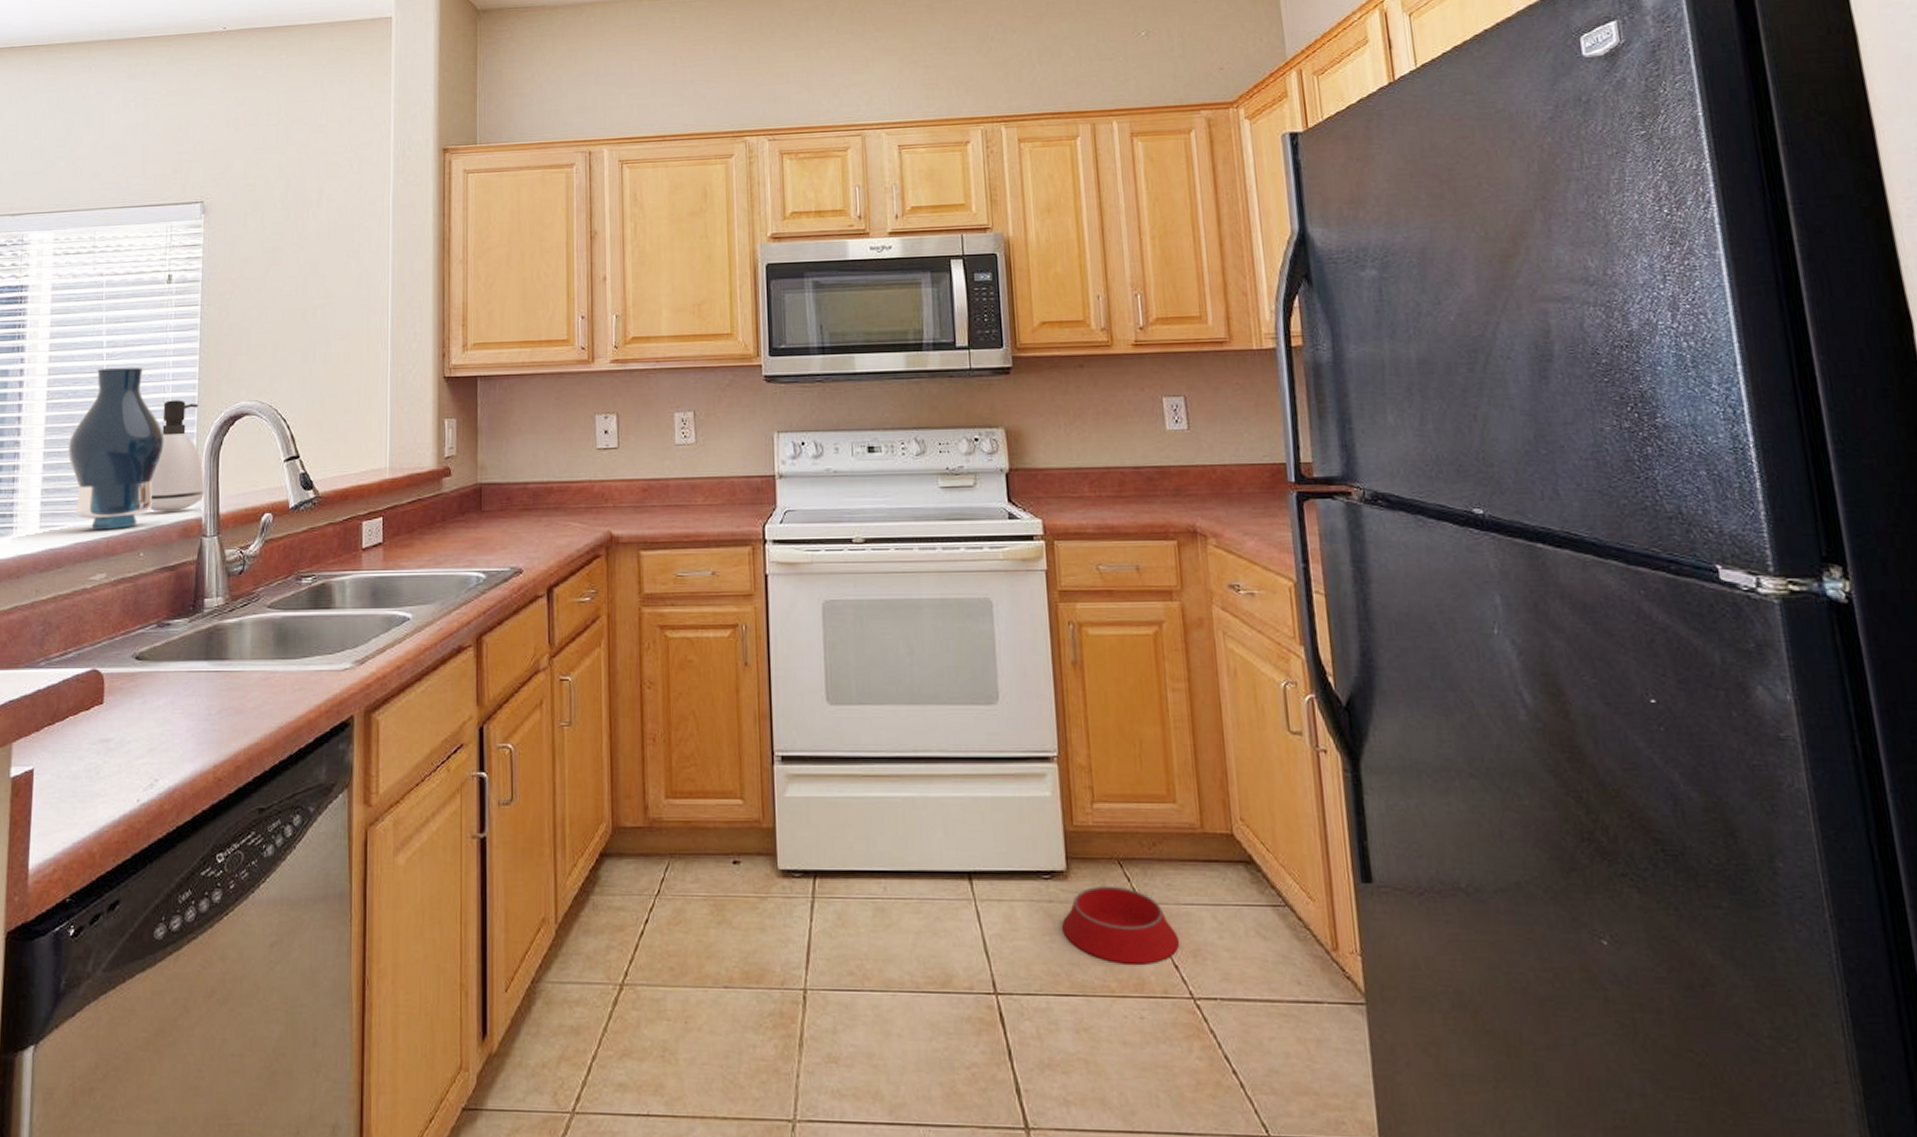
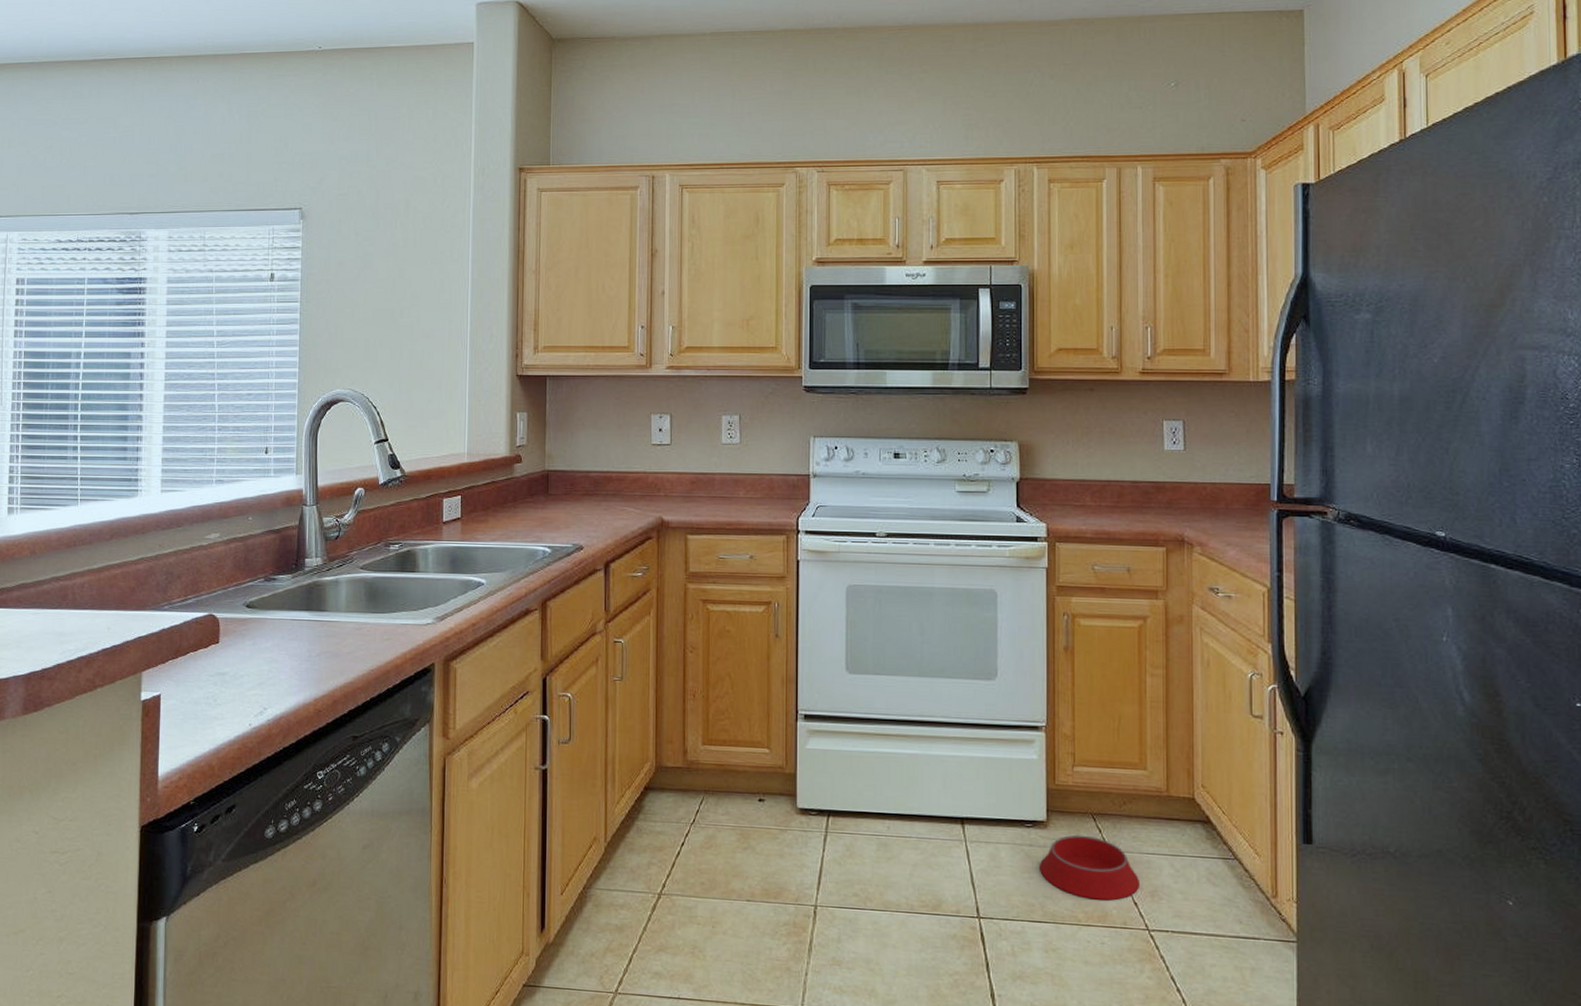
vase: present [67,368,165,530] -> none [184,355,269,496]
soap dispenser: present [150,400,205,512] -> none [257,385,305,483]

